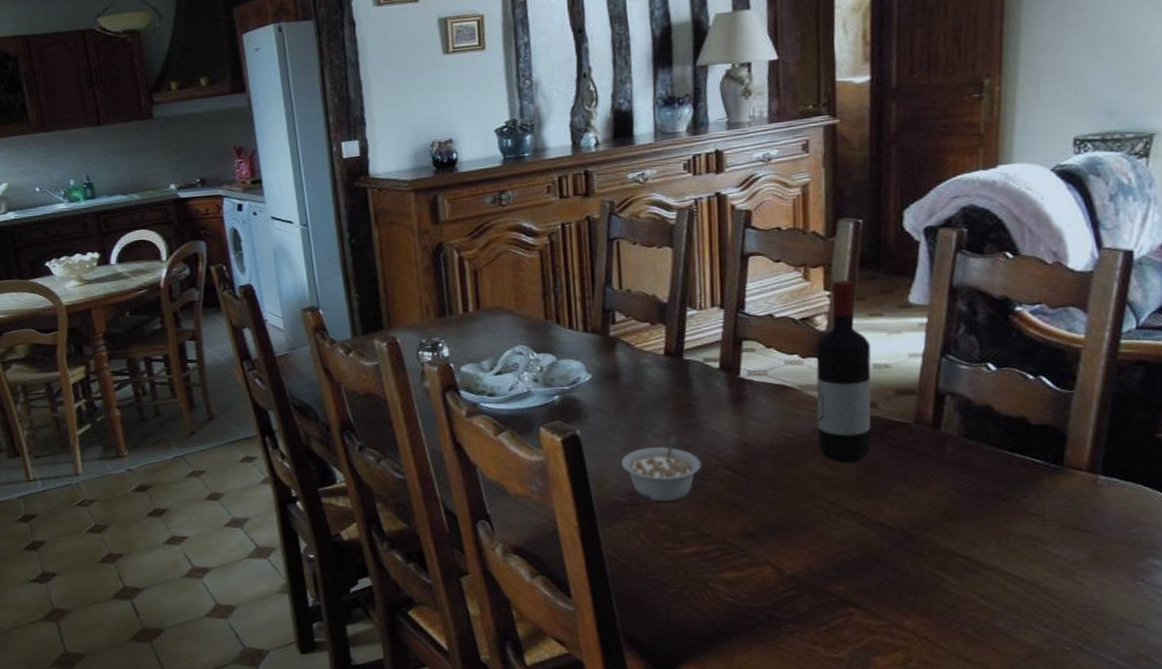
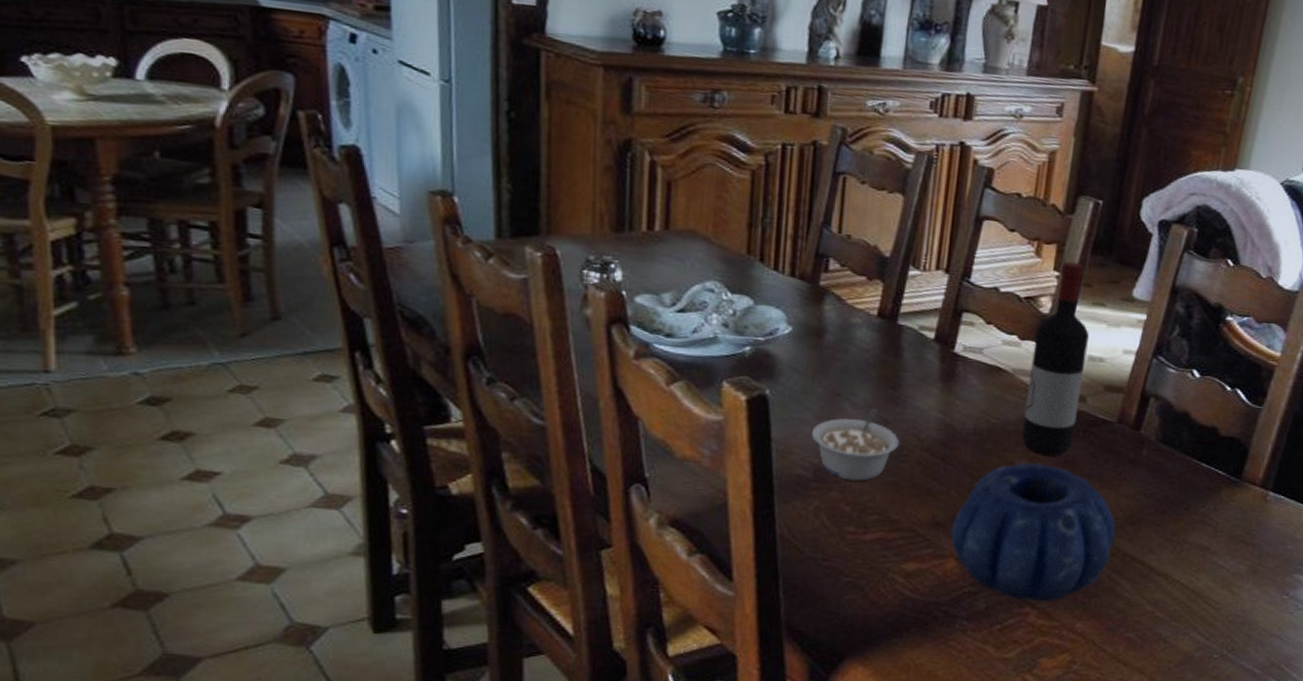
decorative bowl: none [763,470,932,602] -> present [950,462,1116,602]

